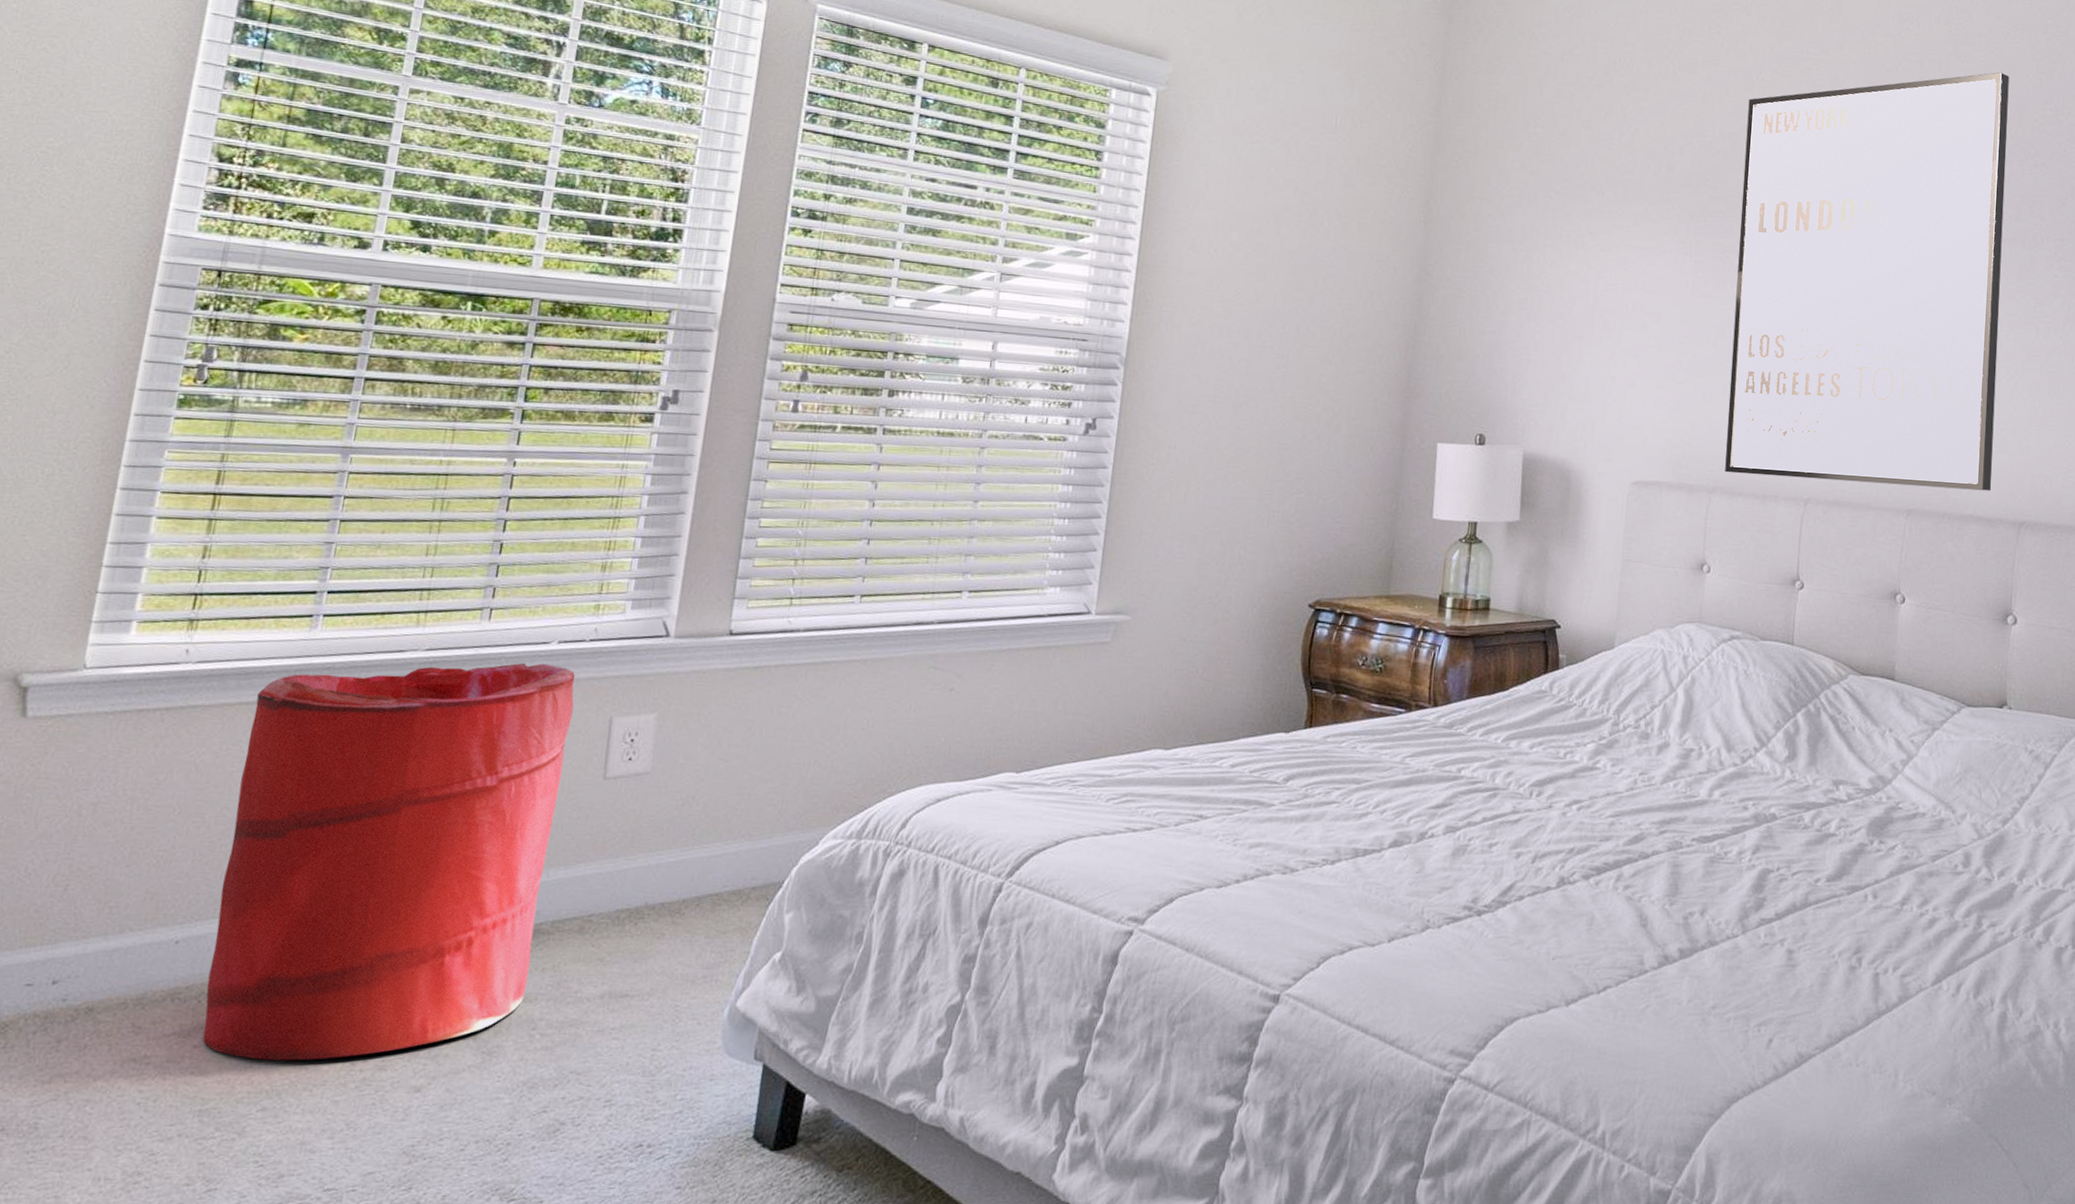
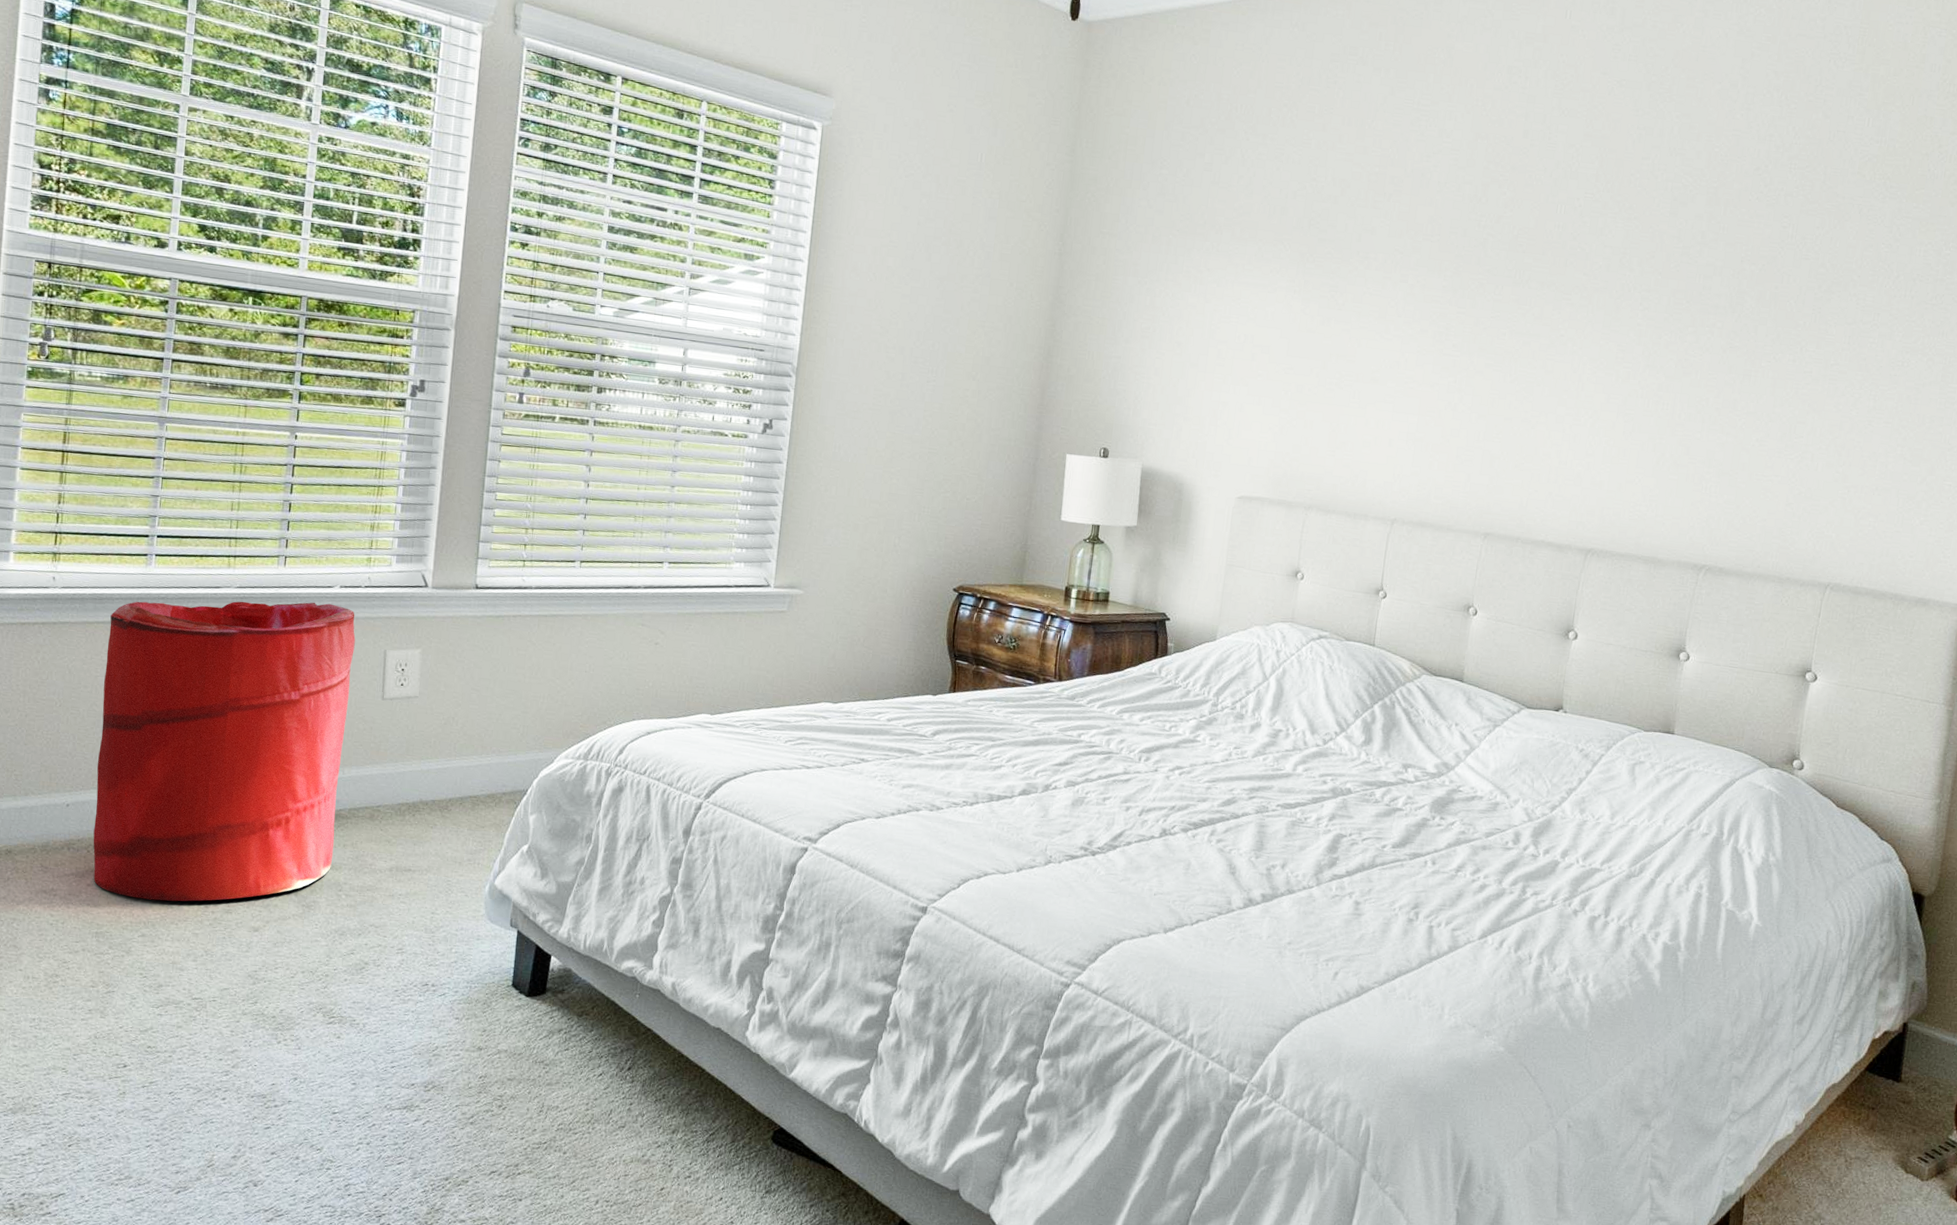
wall art: present [1725,72,2009,491] -> none [1321,127,1610,520]

